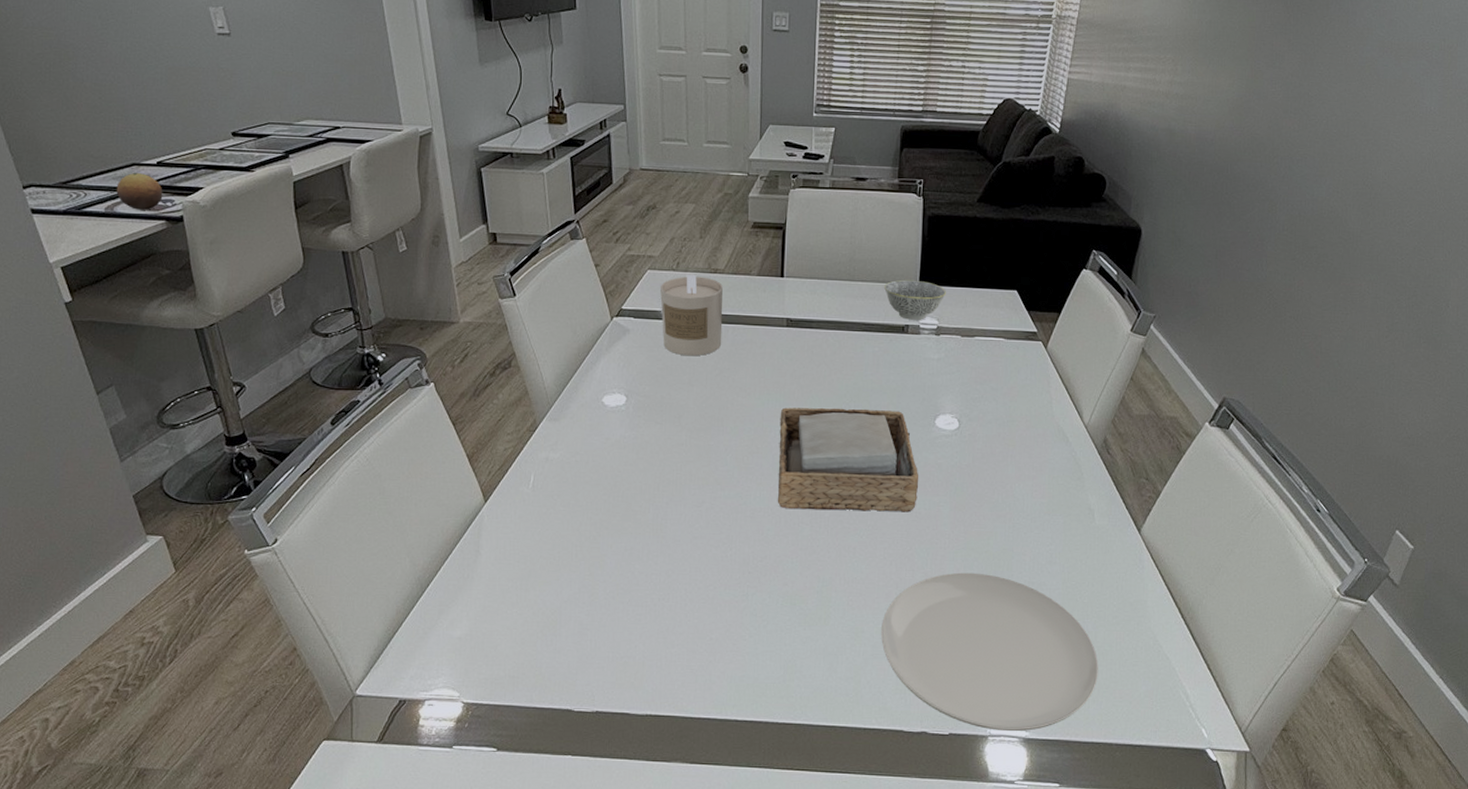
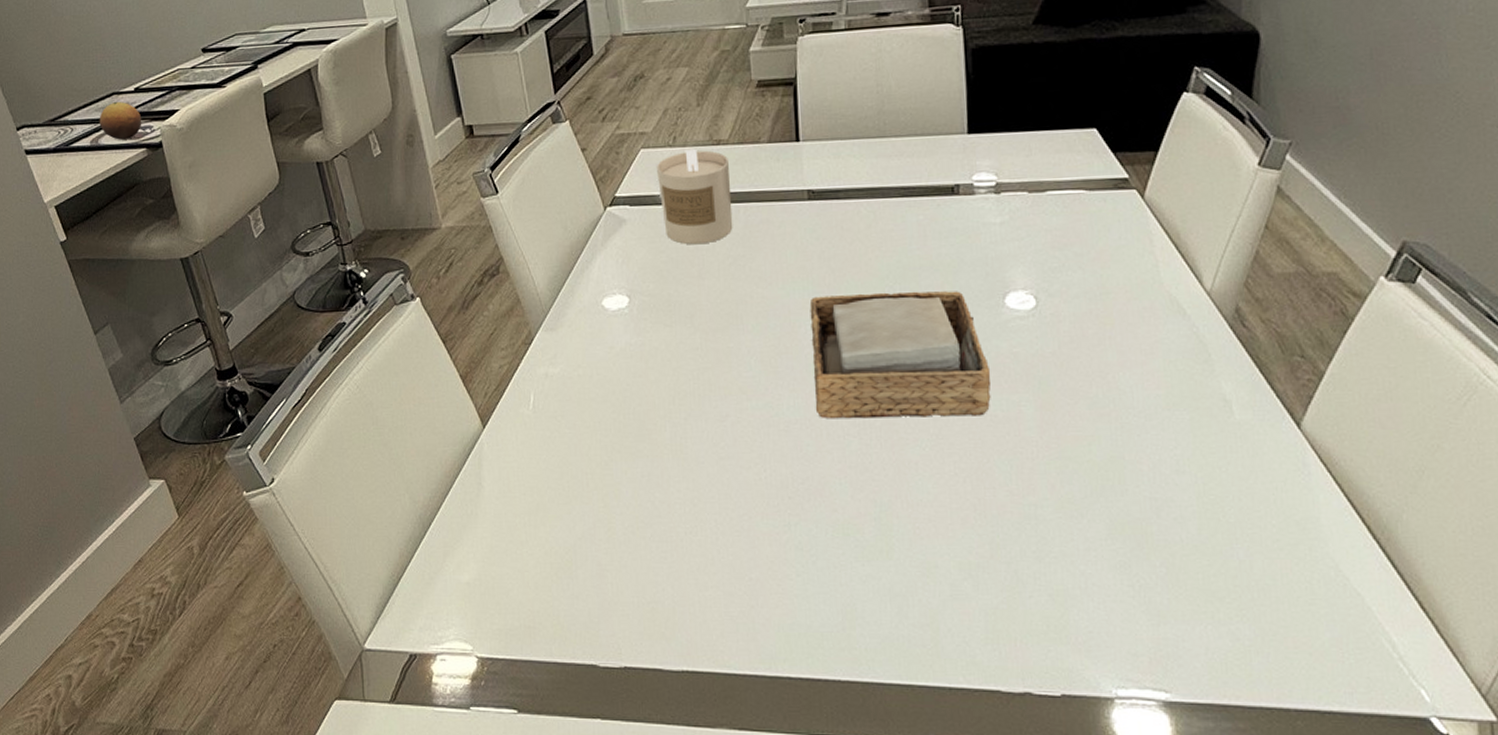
plate: present [881,572,1098,732] -> none [960,488,1260,693]
bowl: present [884,279,947,320] -> none [924,128,1005,178]

